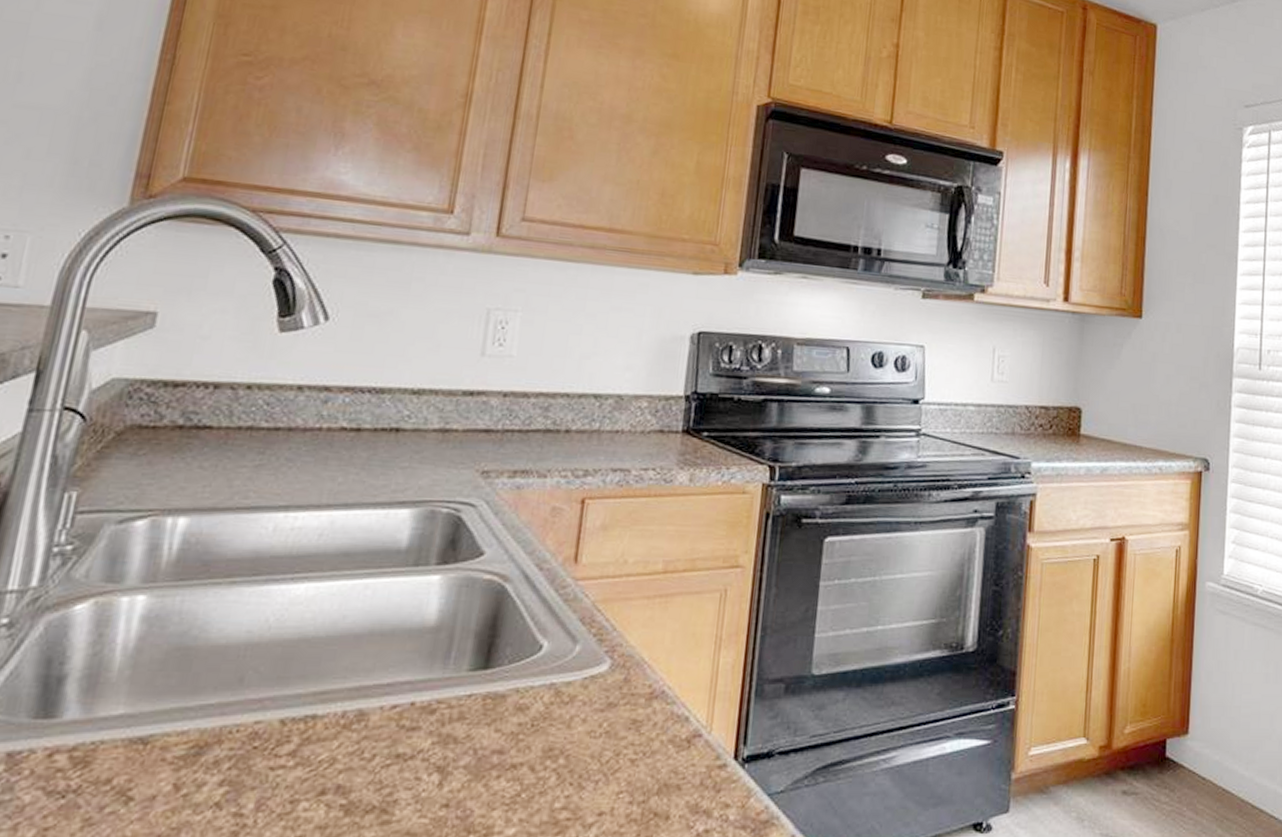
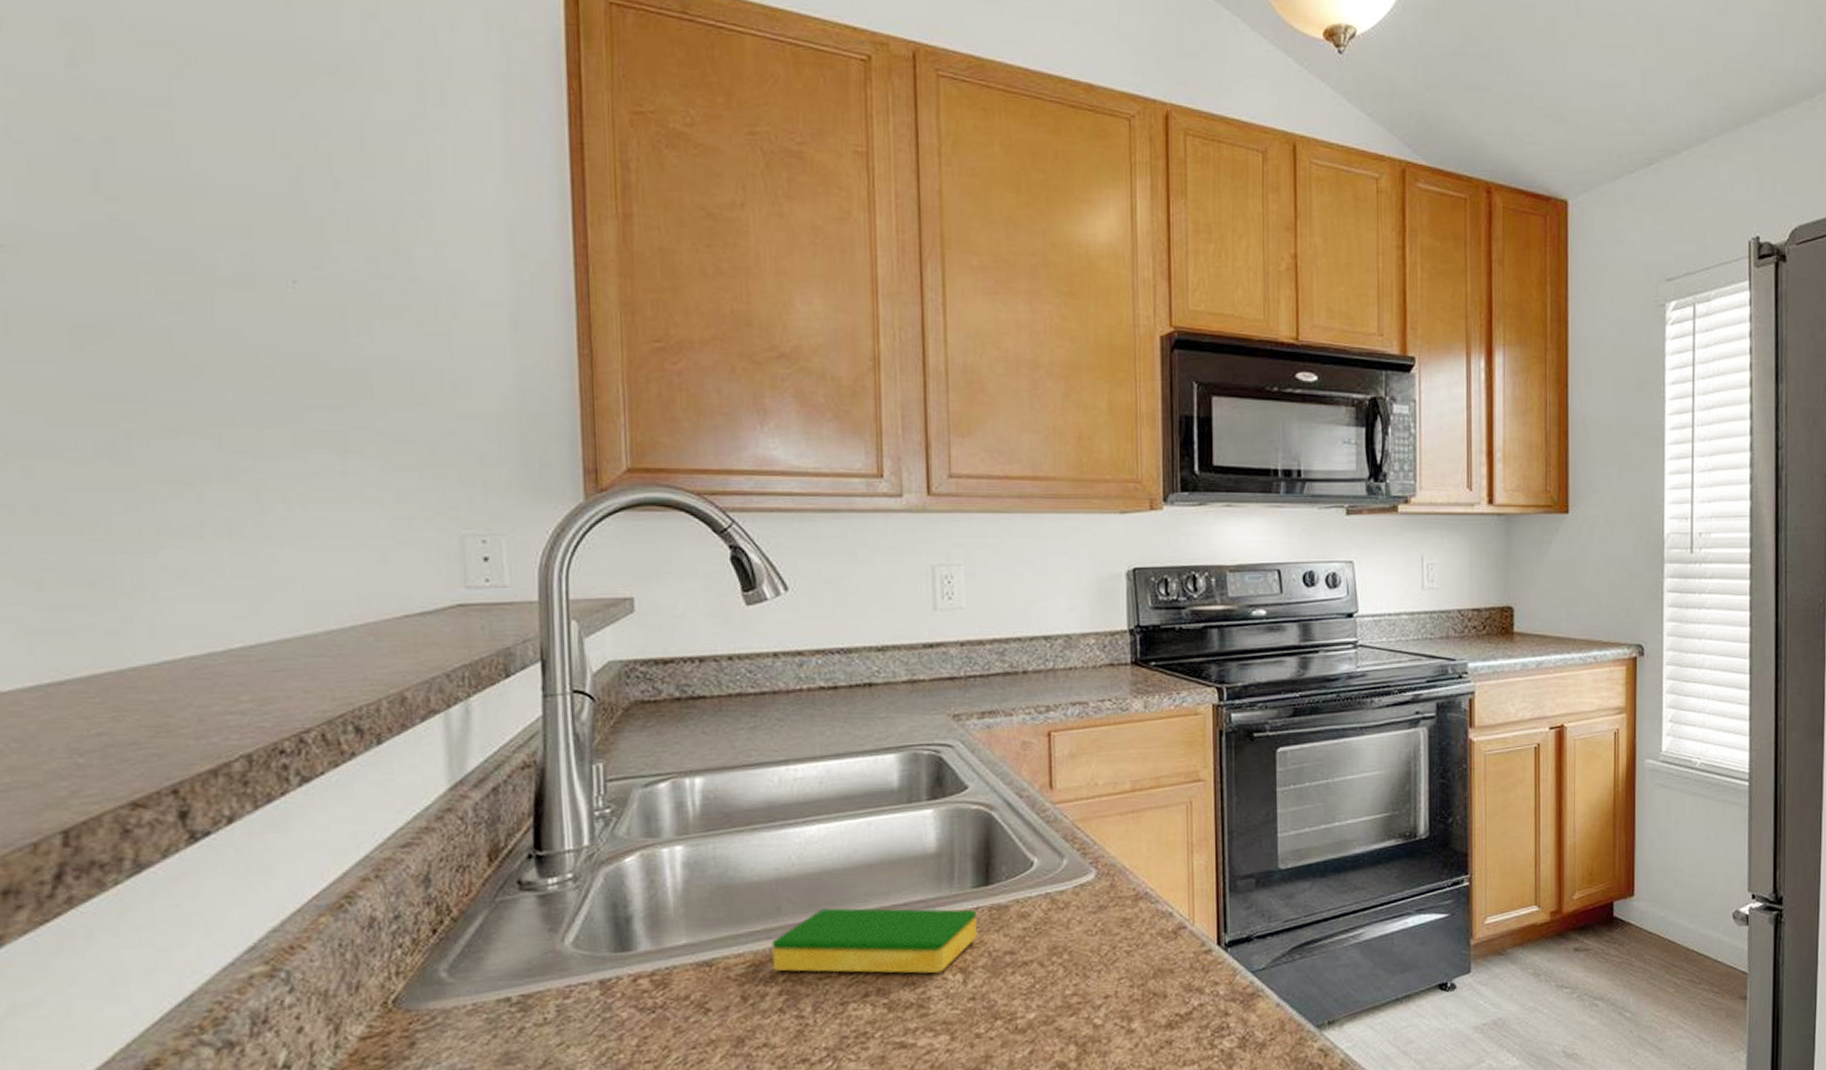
dish sponge: none [218,683,468,772] -> present [771,908,977,974]

